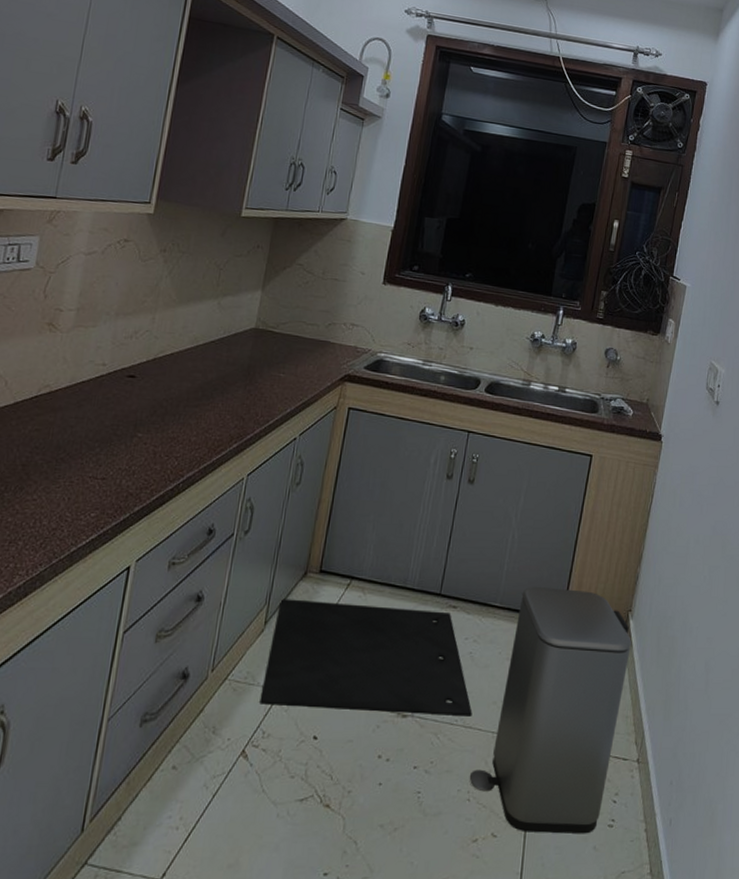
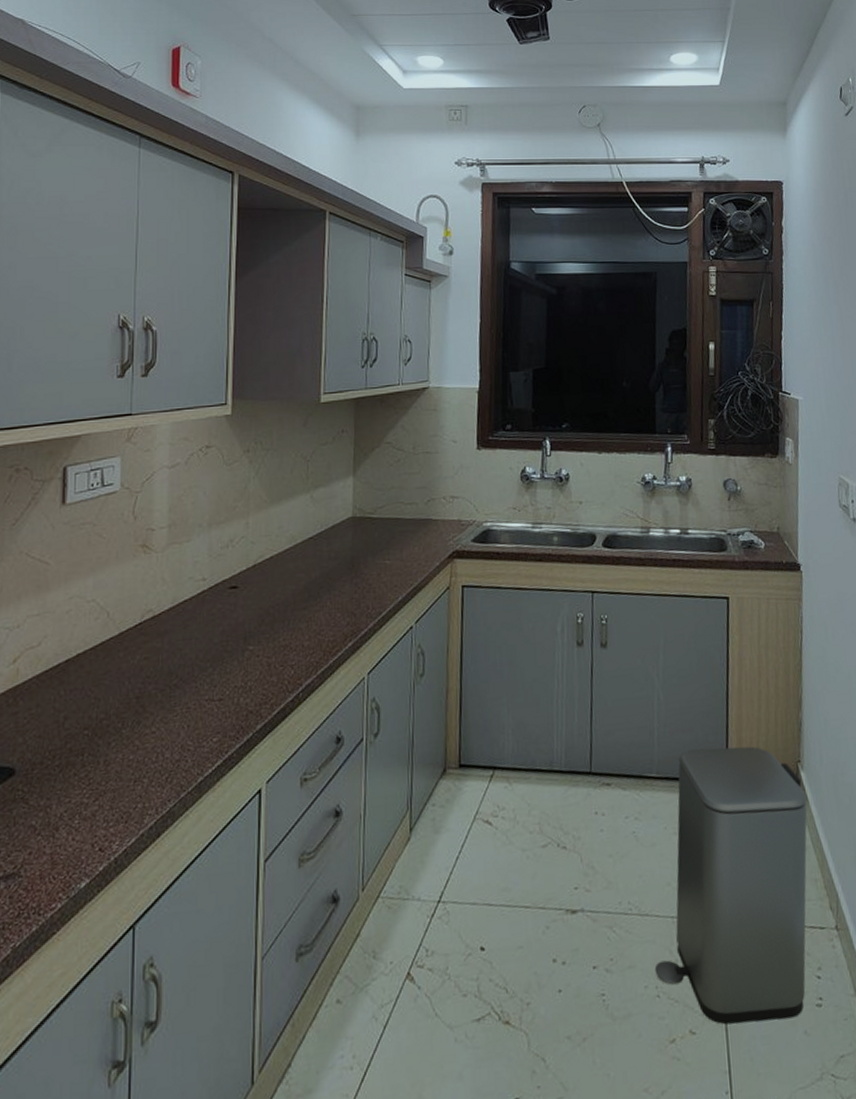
door mat: present [259,599,473,717] -> none [417,791,647,920]

